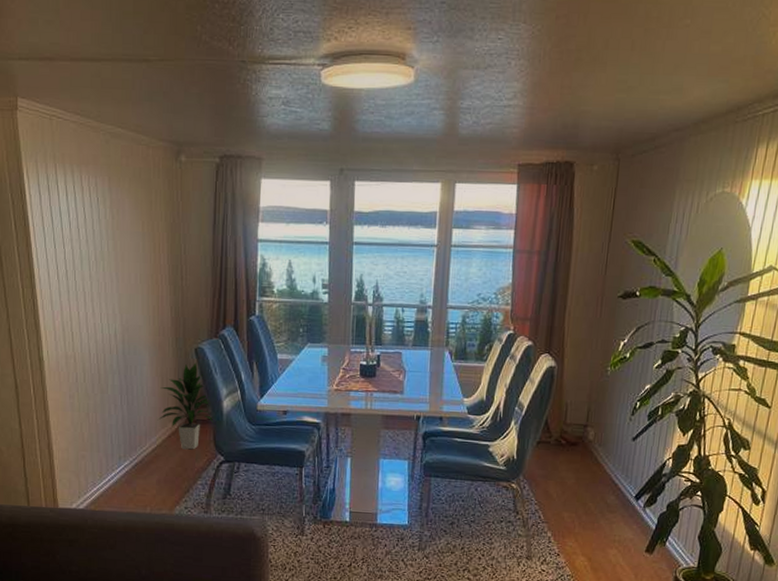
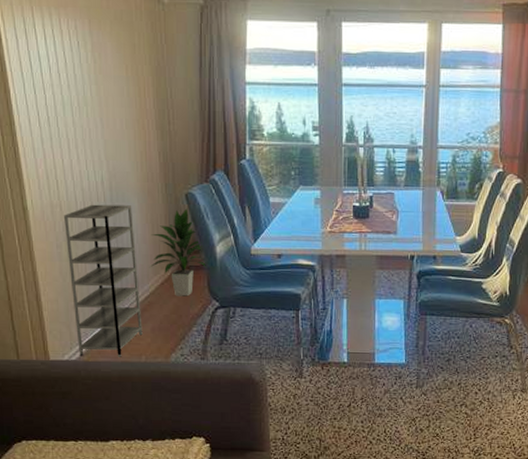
shelving unit: none [78,356,149,508] -> present [64,204,143,357]

